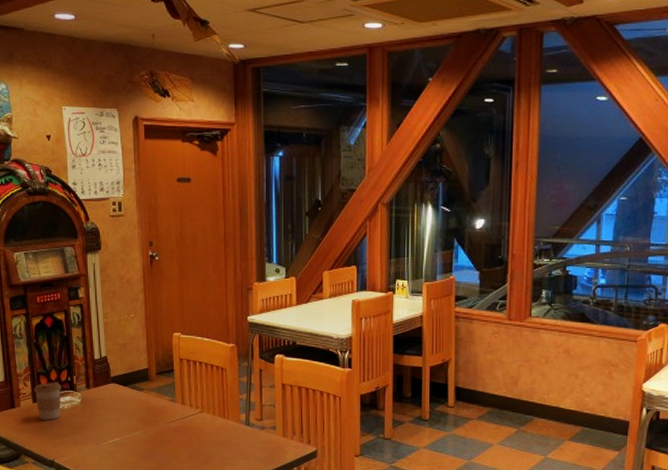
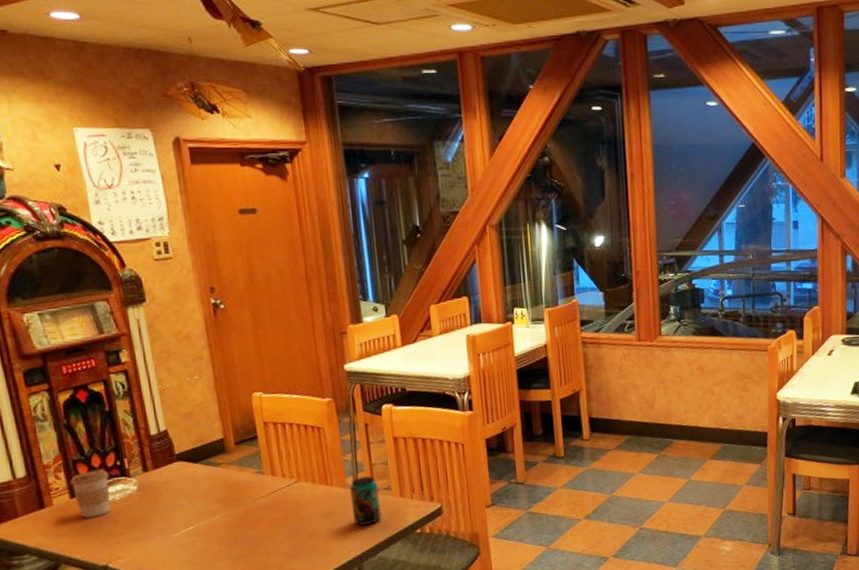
beverage can: none [242,415,266,457] -> present [349,476,382,526]

